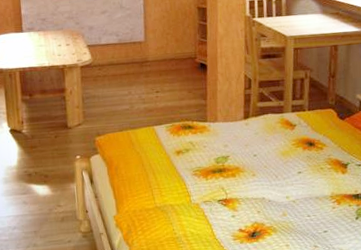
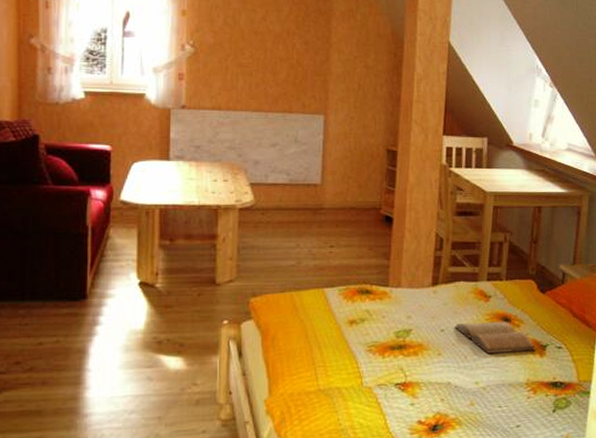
book: none [265,146,338,173] -> present [454,322,536,354]

